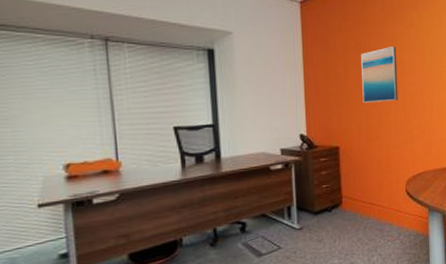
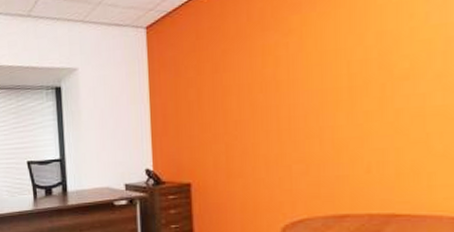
wall art: present [361,46,398,104] -> none [219,61,270,134]

